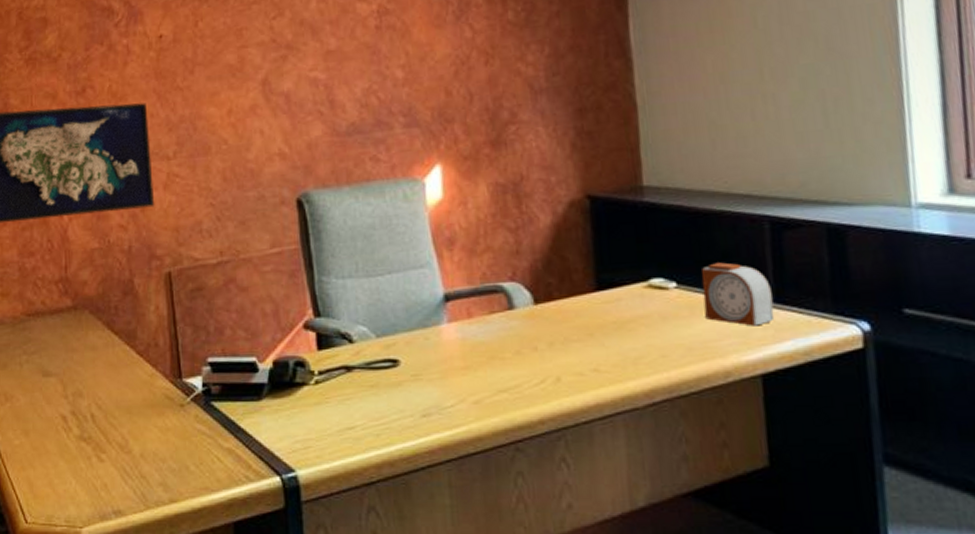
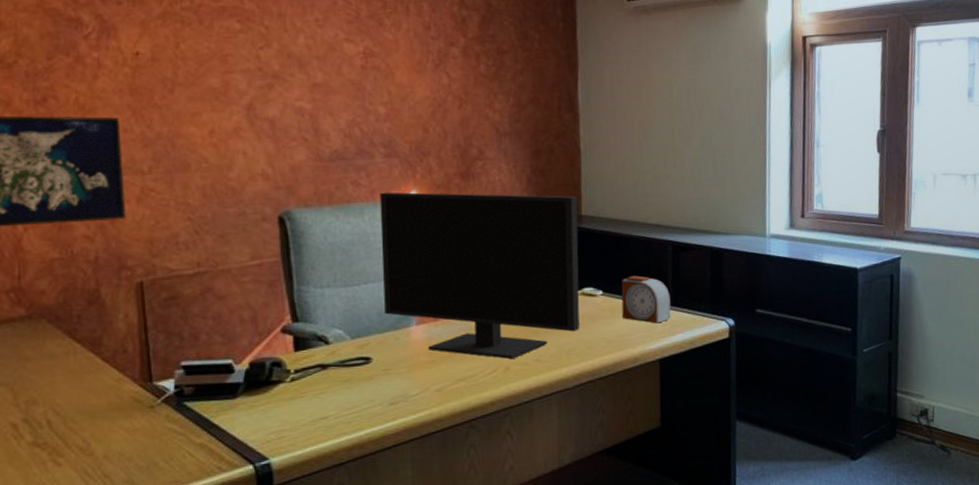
monitor: none [400,162,649,368] -> present [379,192,580,360]

